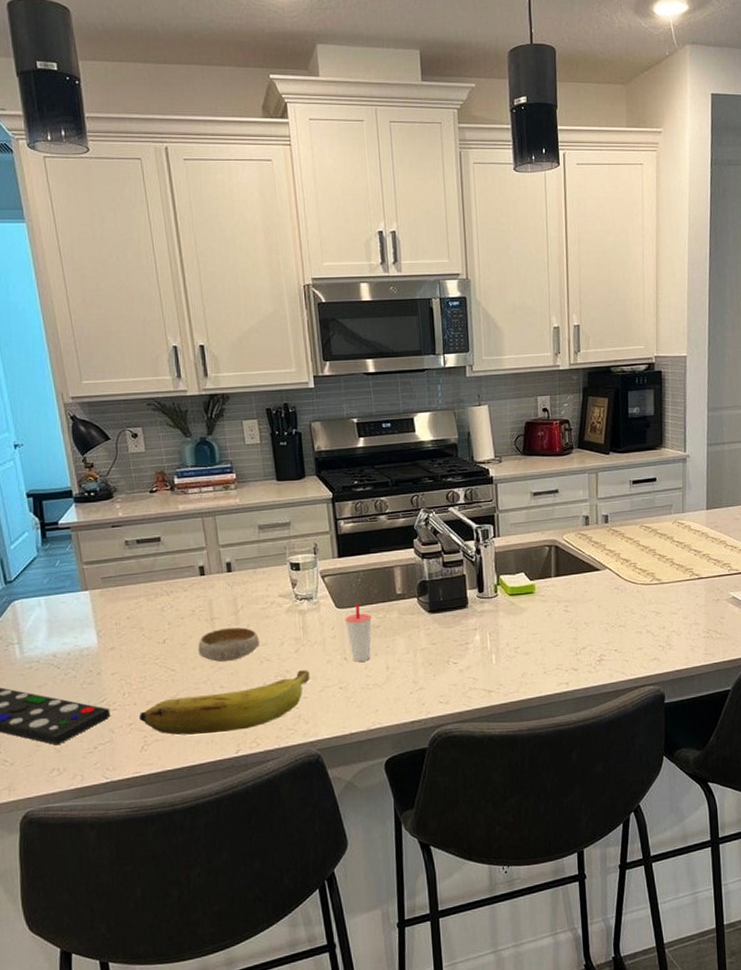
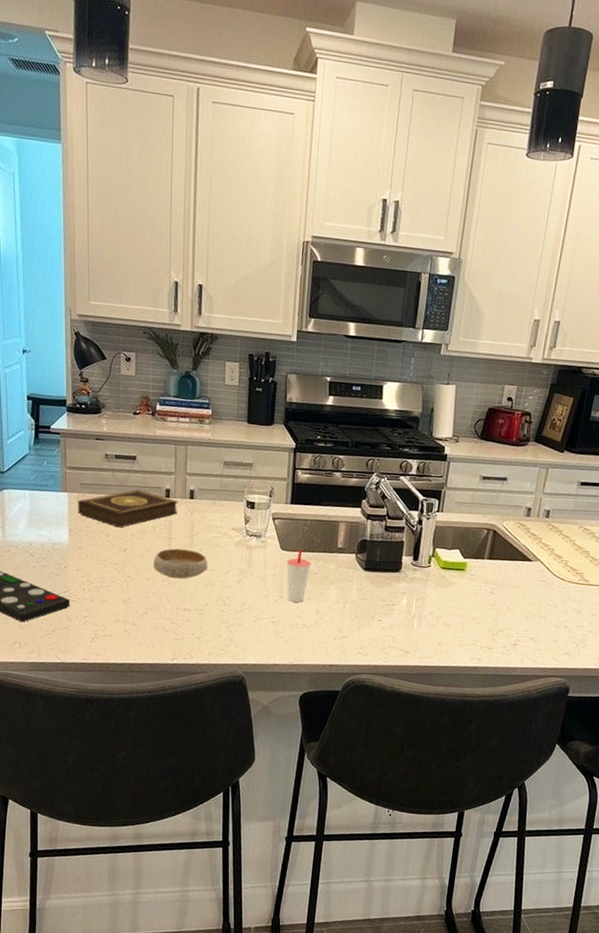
book: none [102,572,216,618] -> present [77,489,178,528]
banana: present [138,670,310,736] -> none [93,599,248,642]

